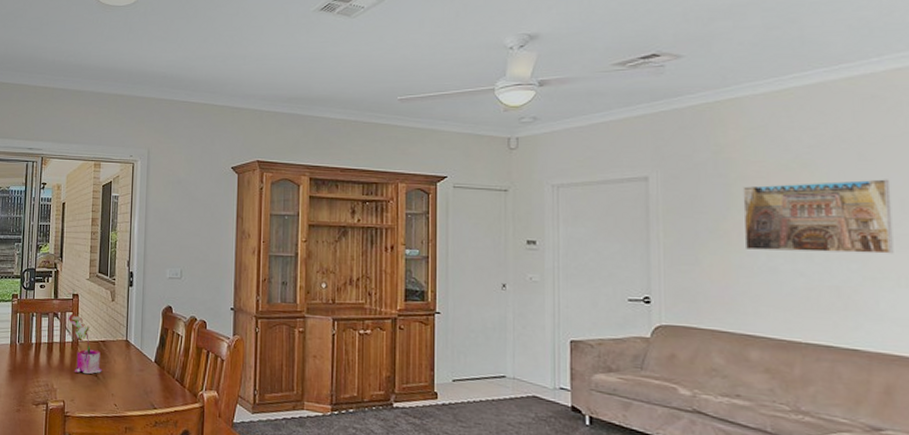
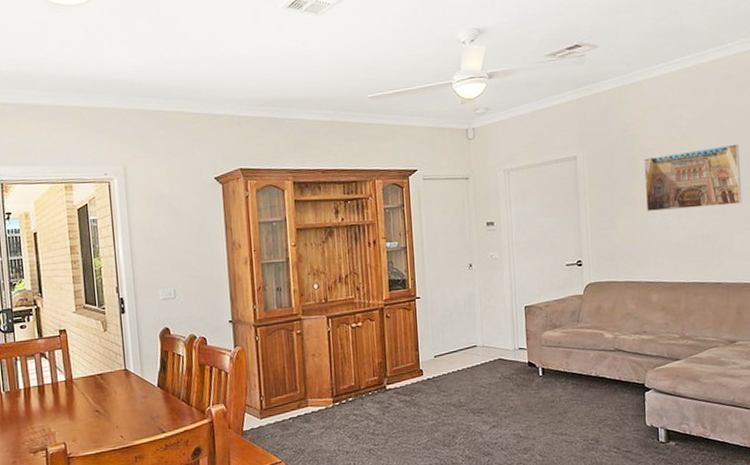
potted plant: present [68,313,102,374] -> none [57,350,103,412]

